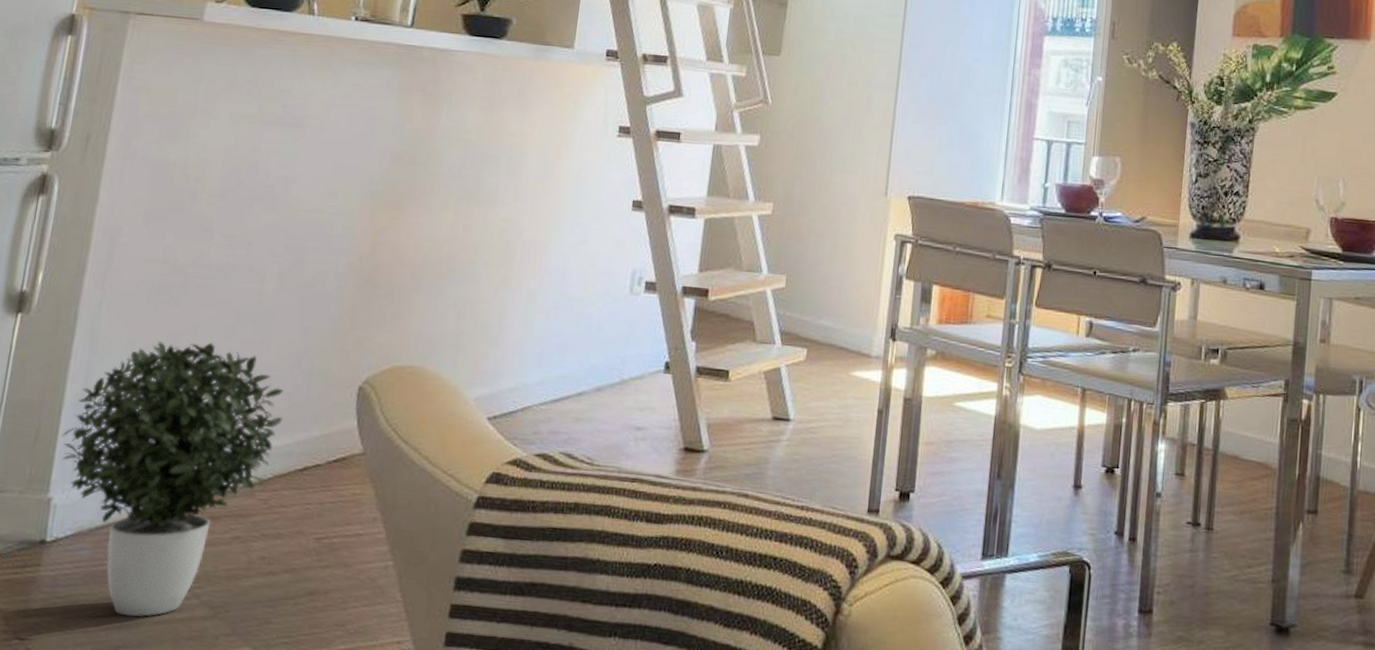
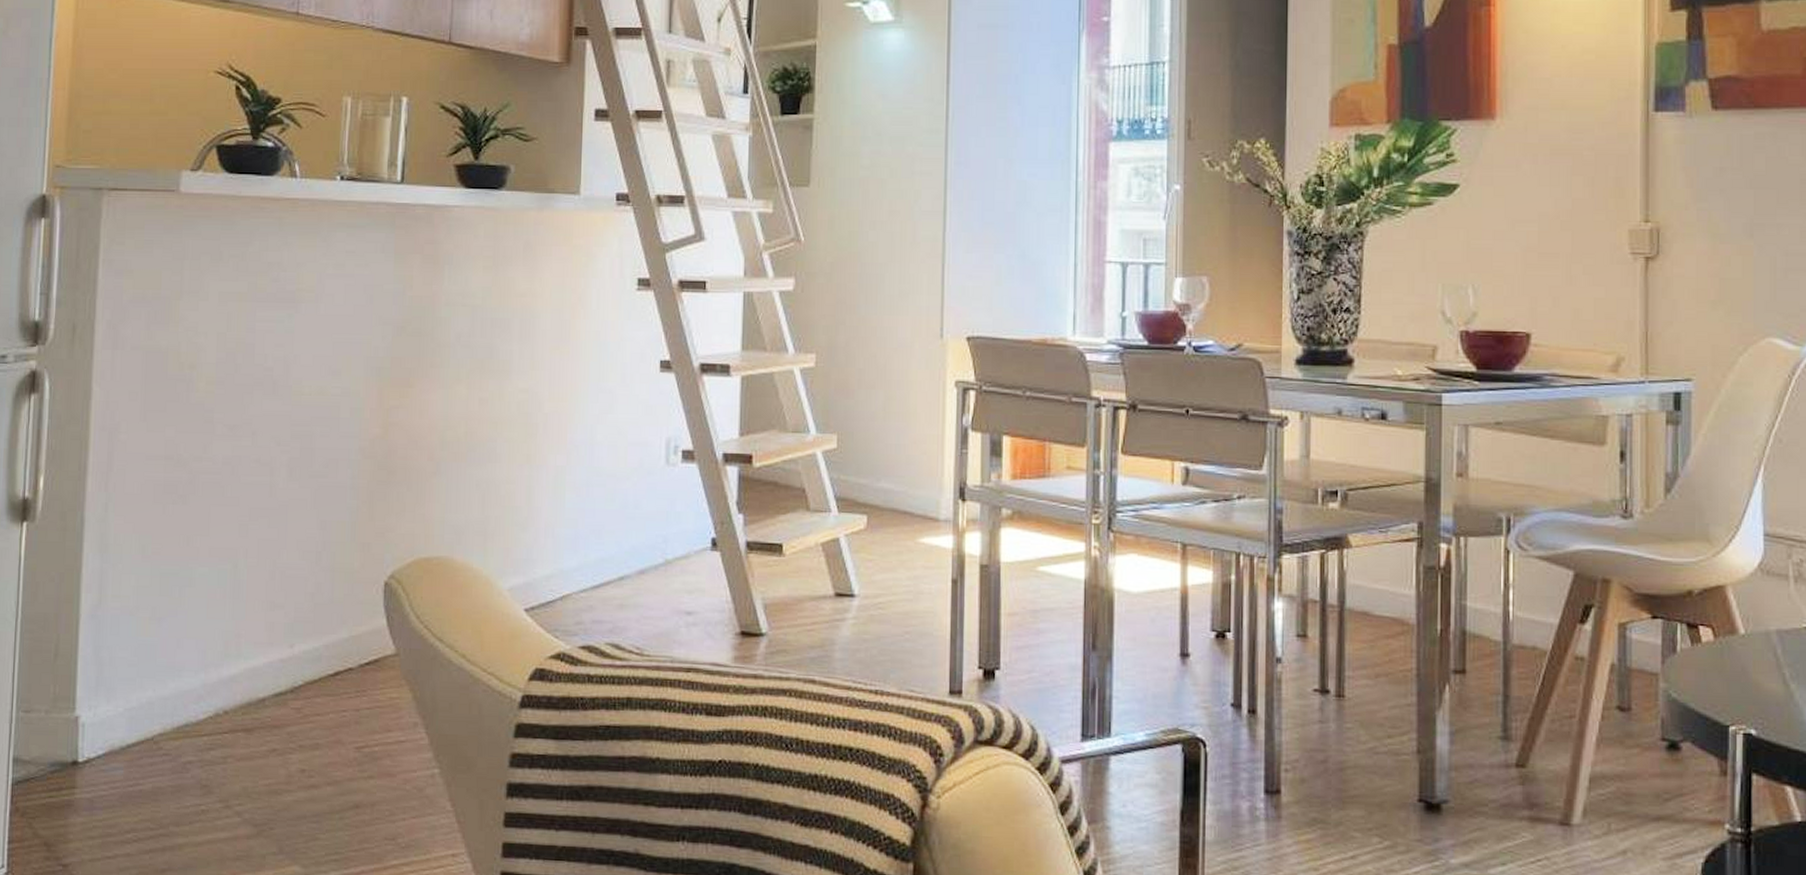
potted plant: present [62,341,284,617] -> none [83,542,308,838]

